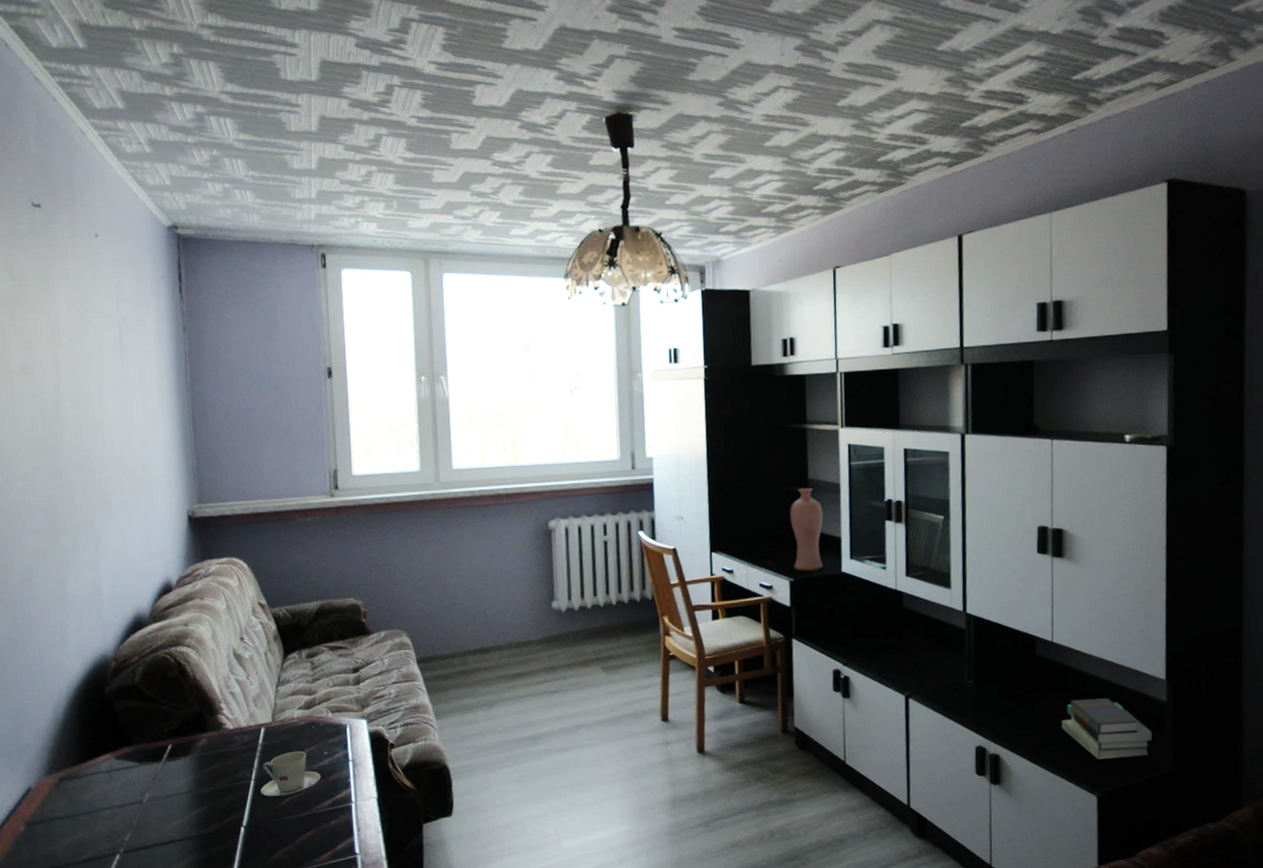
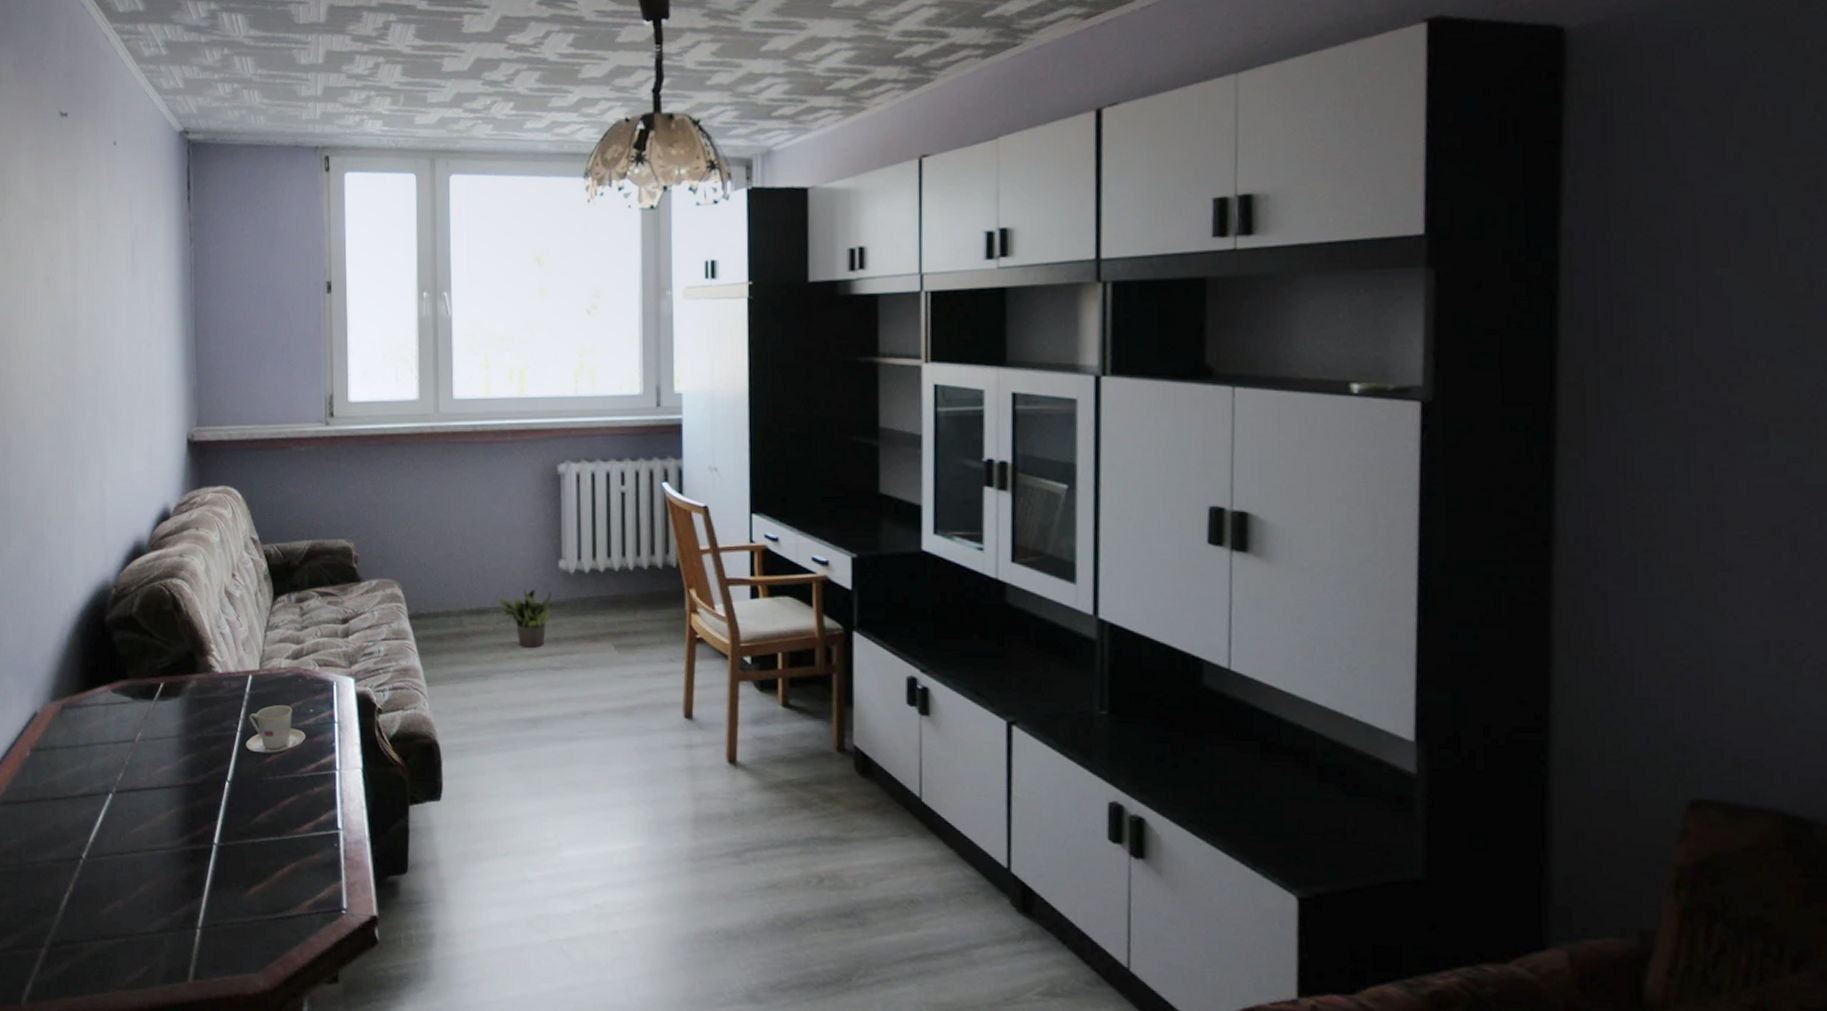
potted plant: none [498,626,548,677] -> present [497,588,553,648]
vase: present [790,487,823,572] -> none [854,438,898,547]
books: present [1062,697,1152,760] -> none [1242,754,1390,849]

